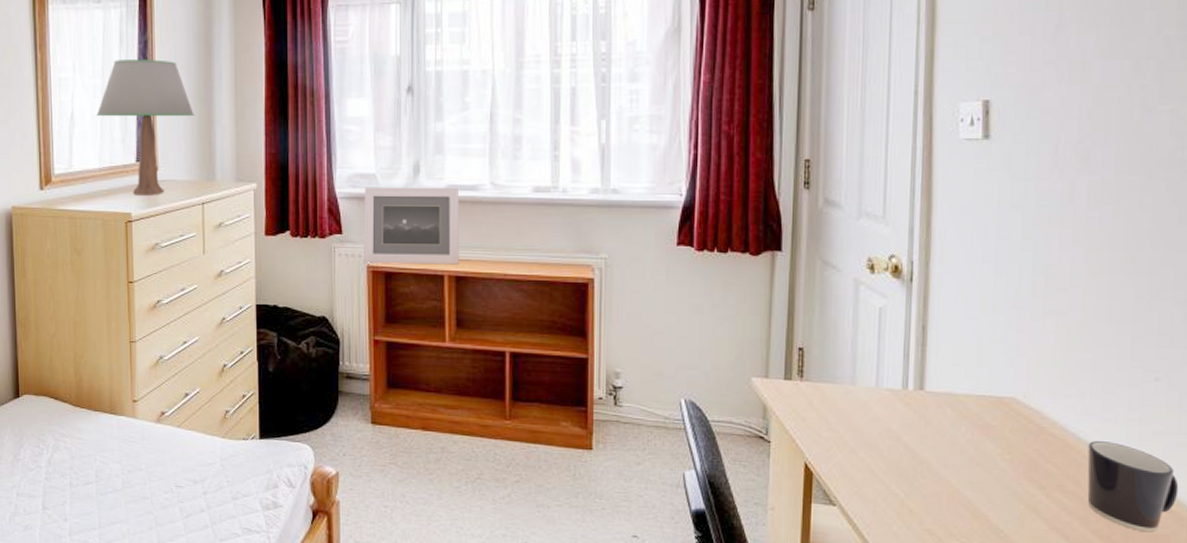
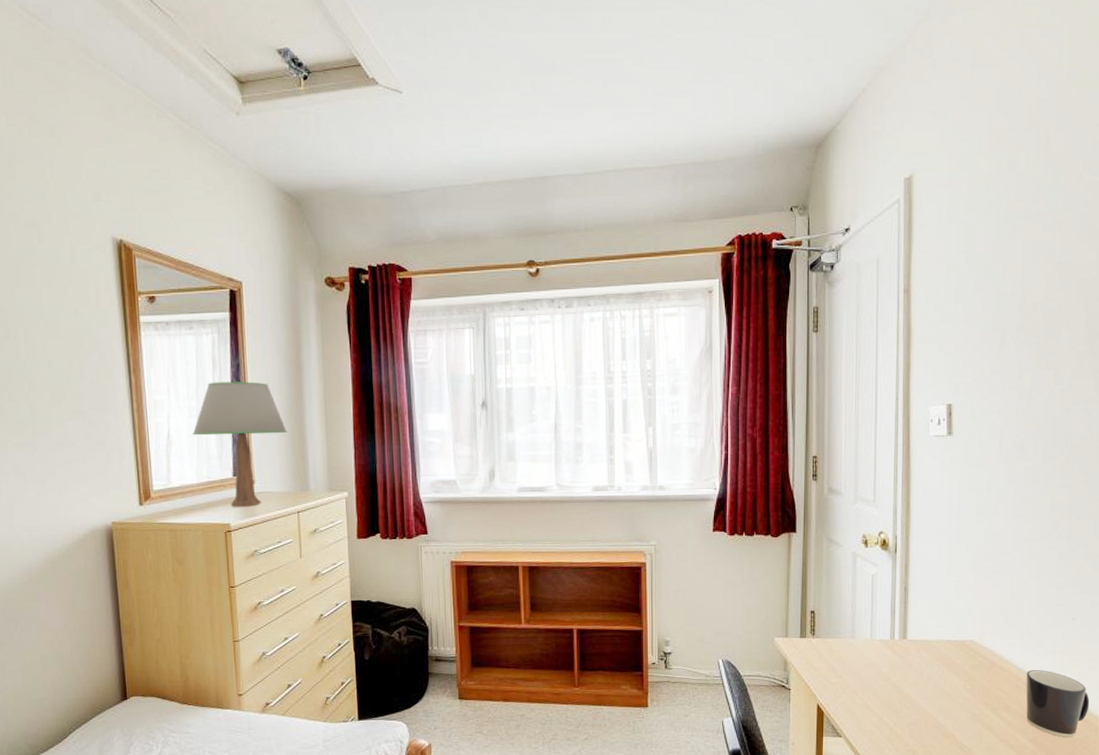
picture frame: present [364,187,460,265] -> none [446,489,532,559]

